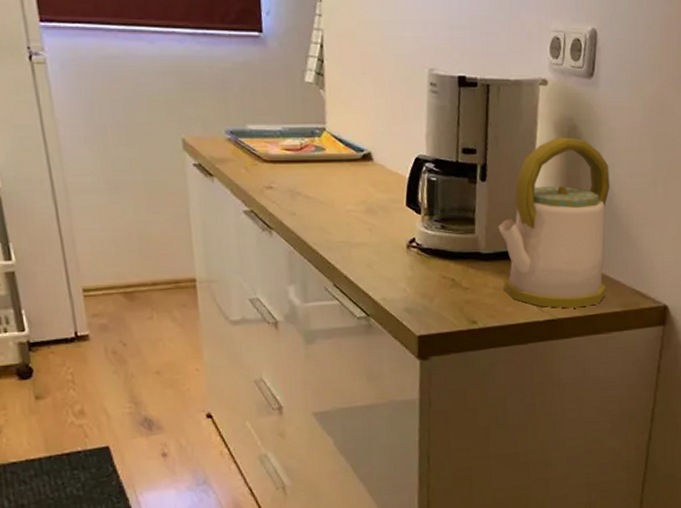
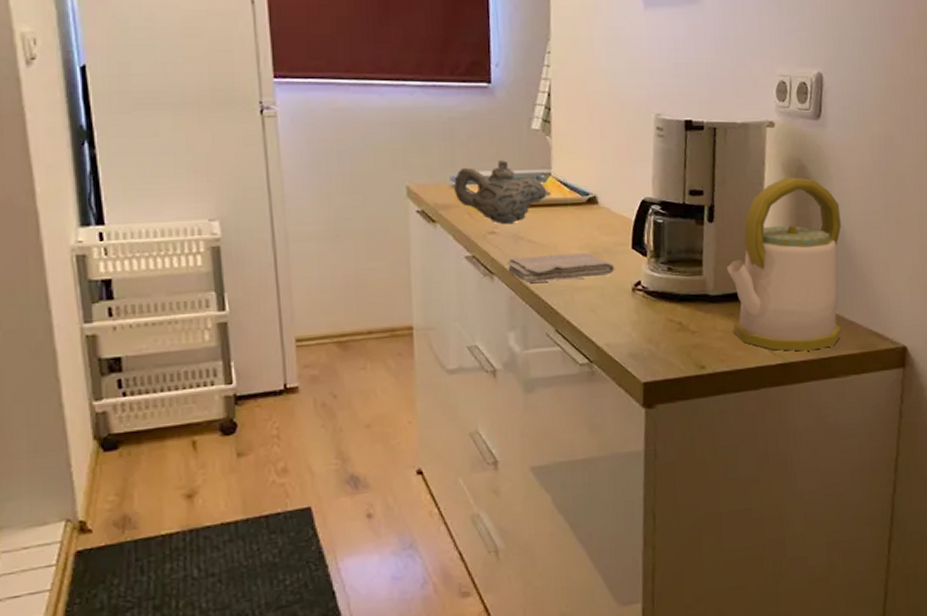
teapot: none [229,113,322,180] -> present [454,159,547,225]
washcloth: none [284,209,390,238] -> present [506,252,615,283]

